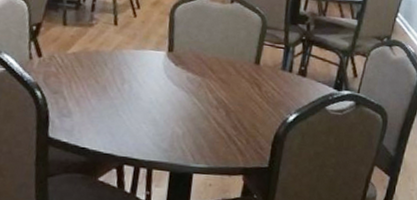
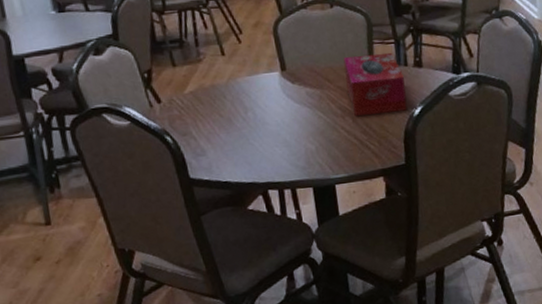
tissue box: none [227,51,286,115] -> present [343,52,407,117]

